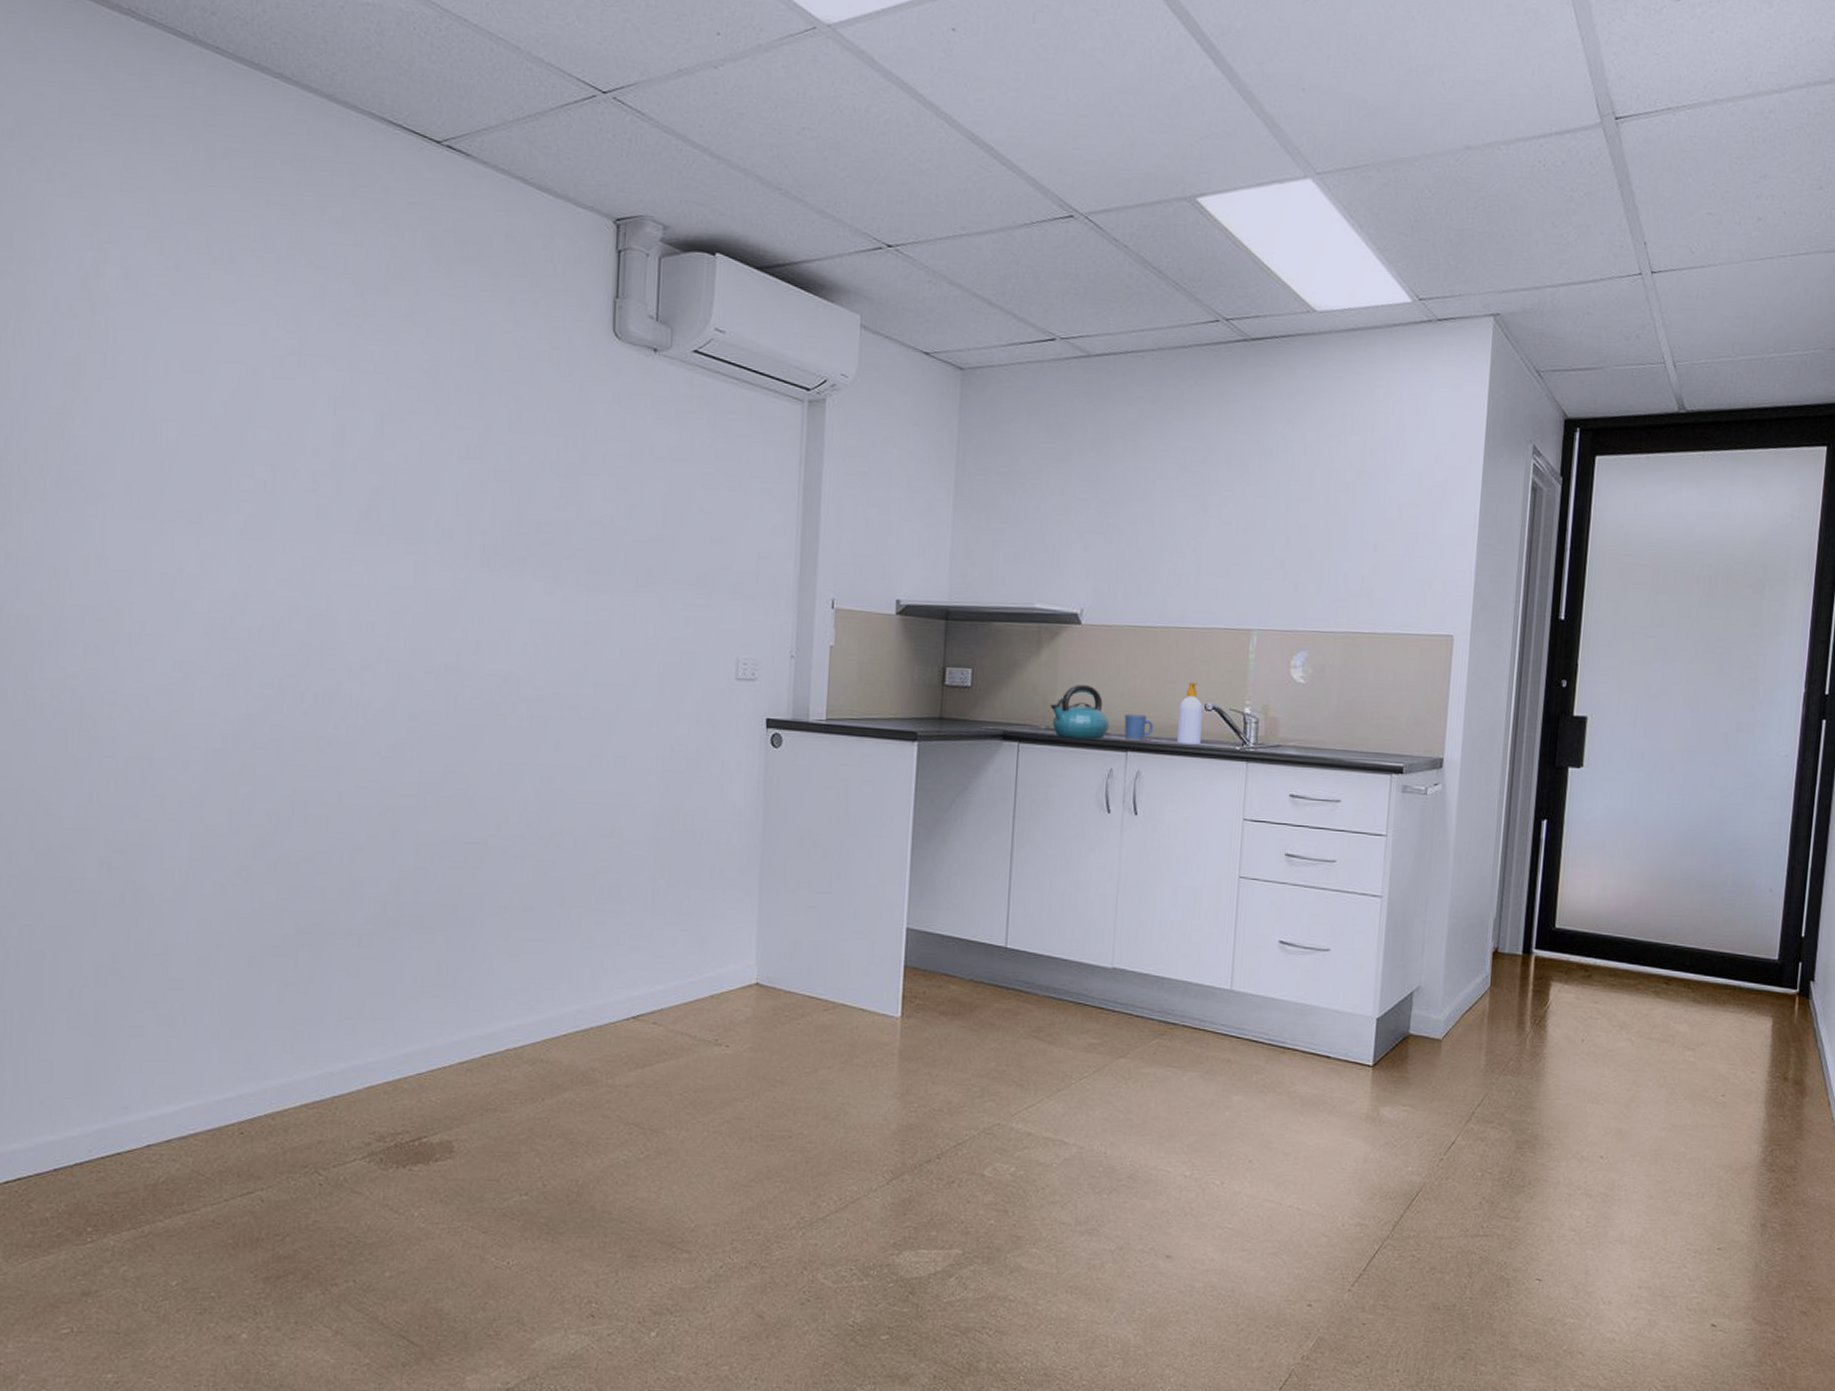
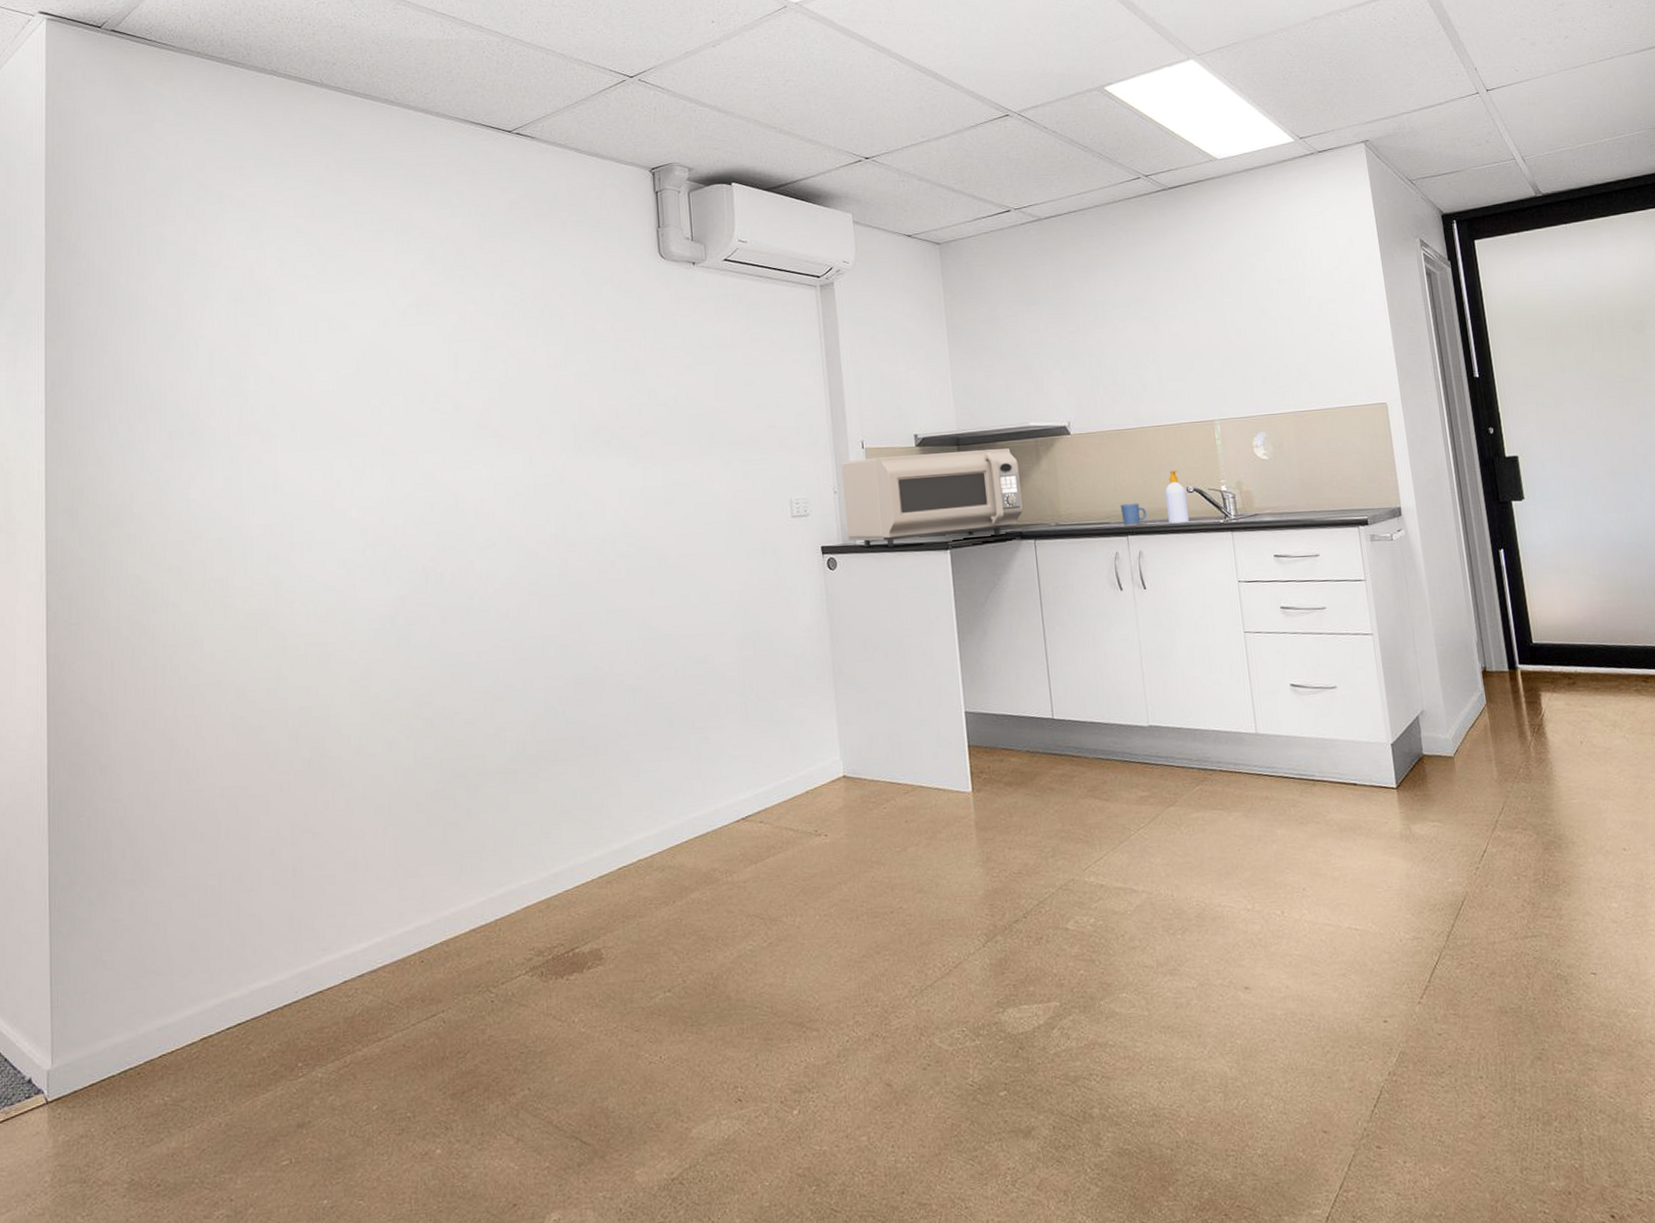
microwave: none [800,620,1014,732] -> present [841,448,1023,547]
kettle: present [1050,684,1110,740] -> none [1056,484,1109,531]

